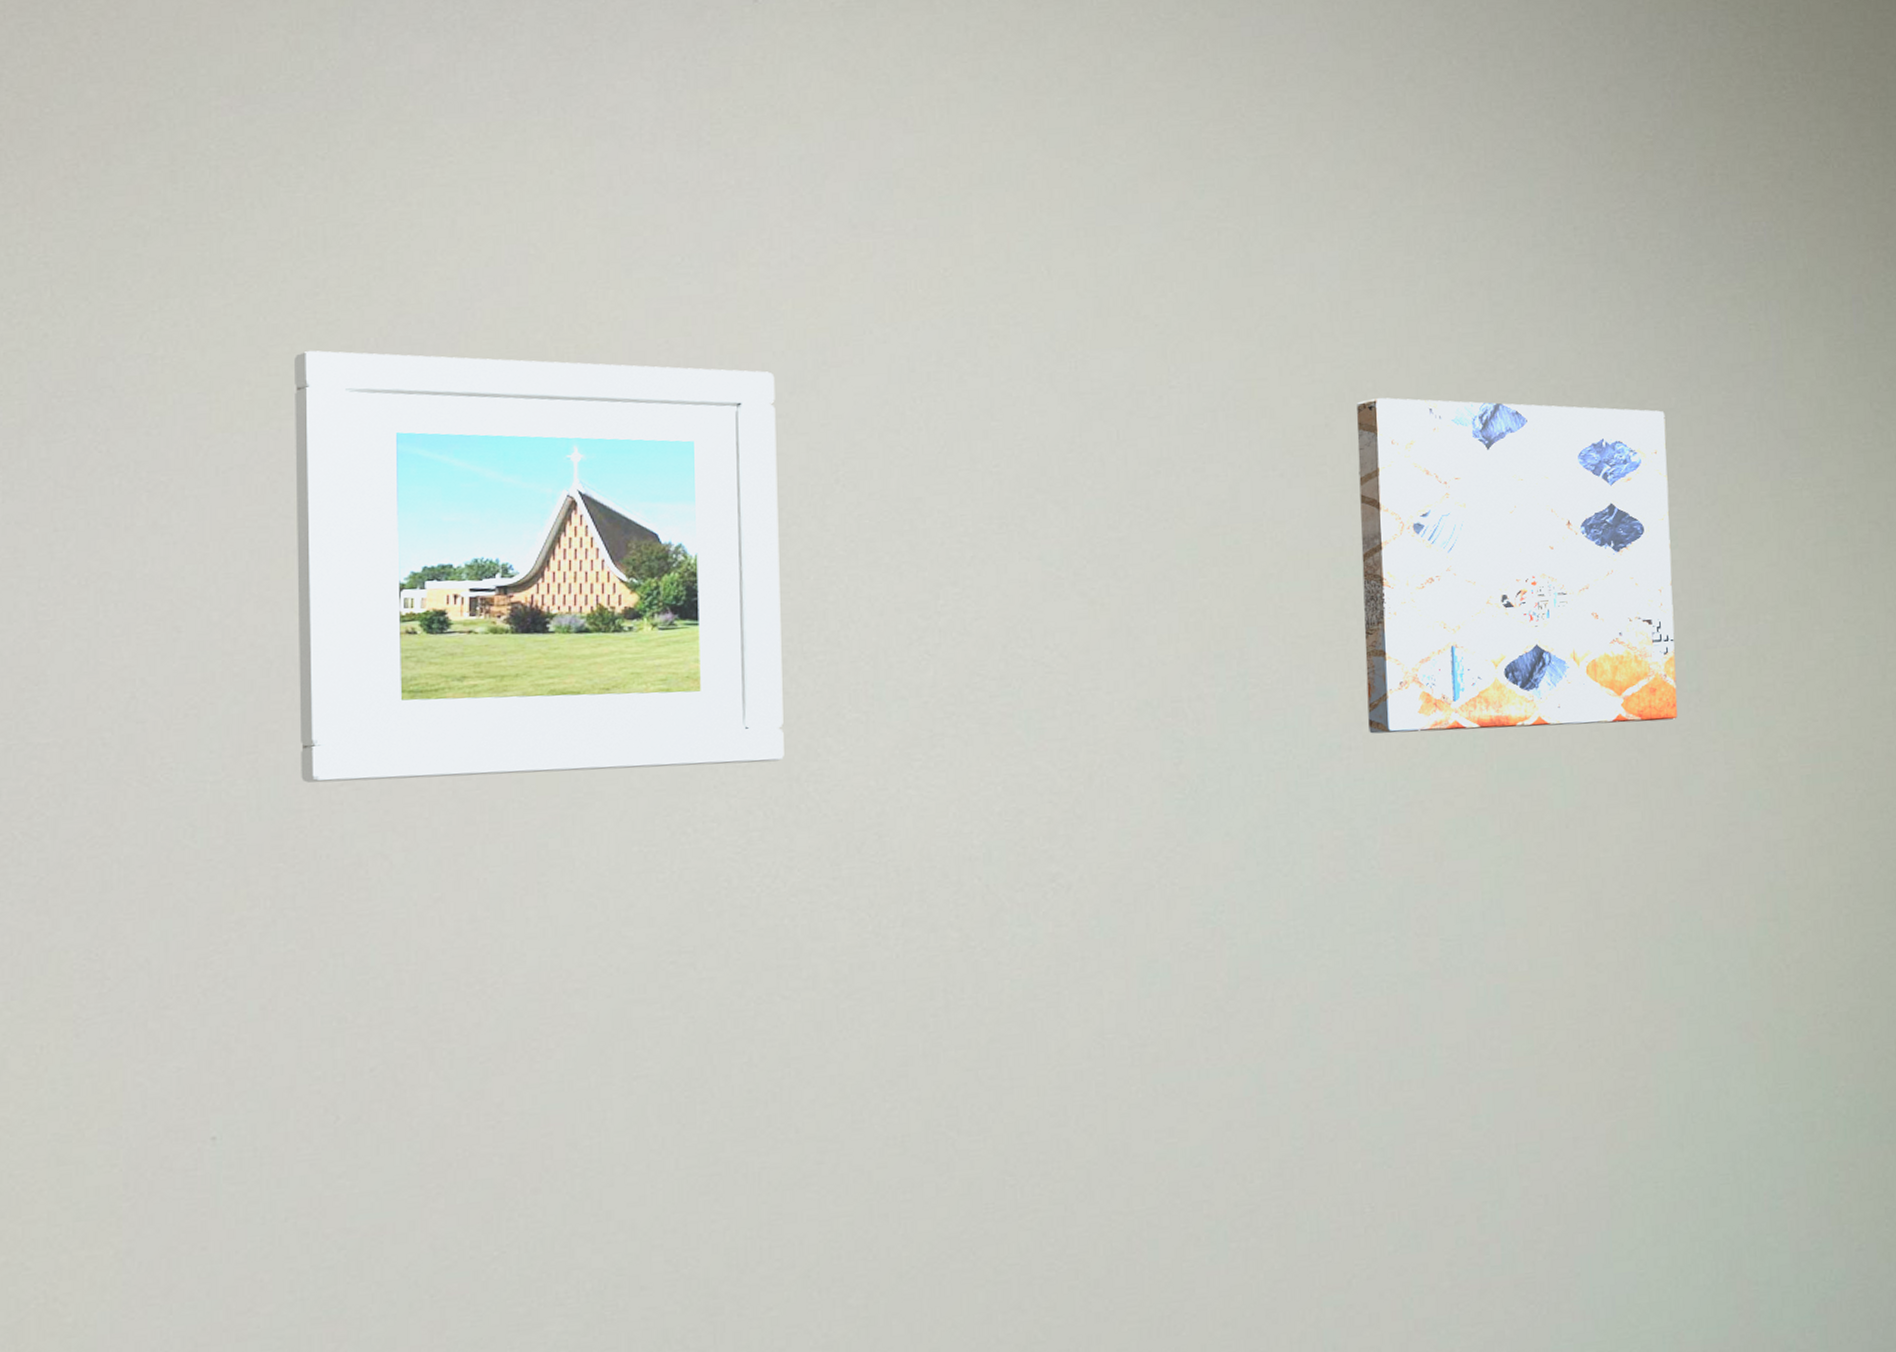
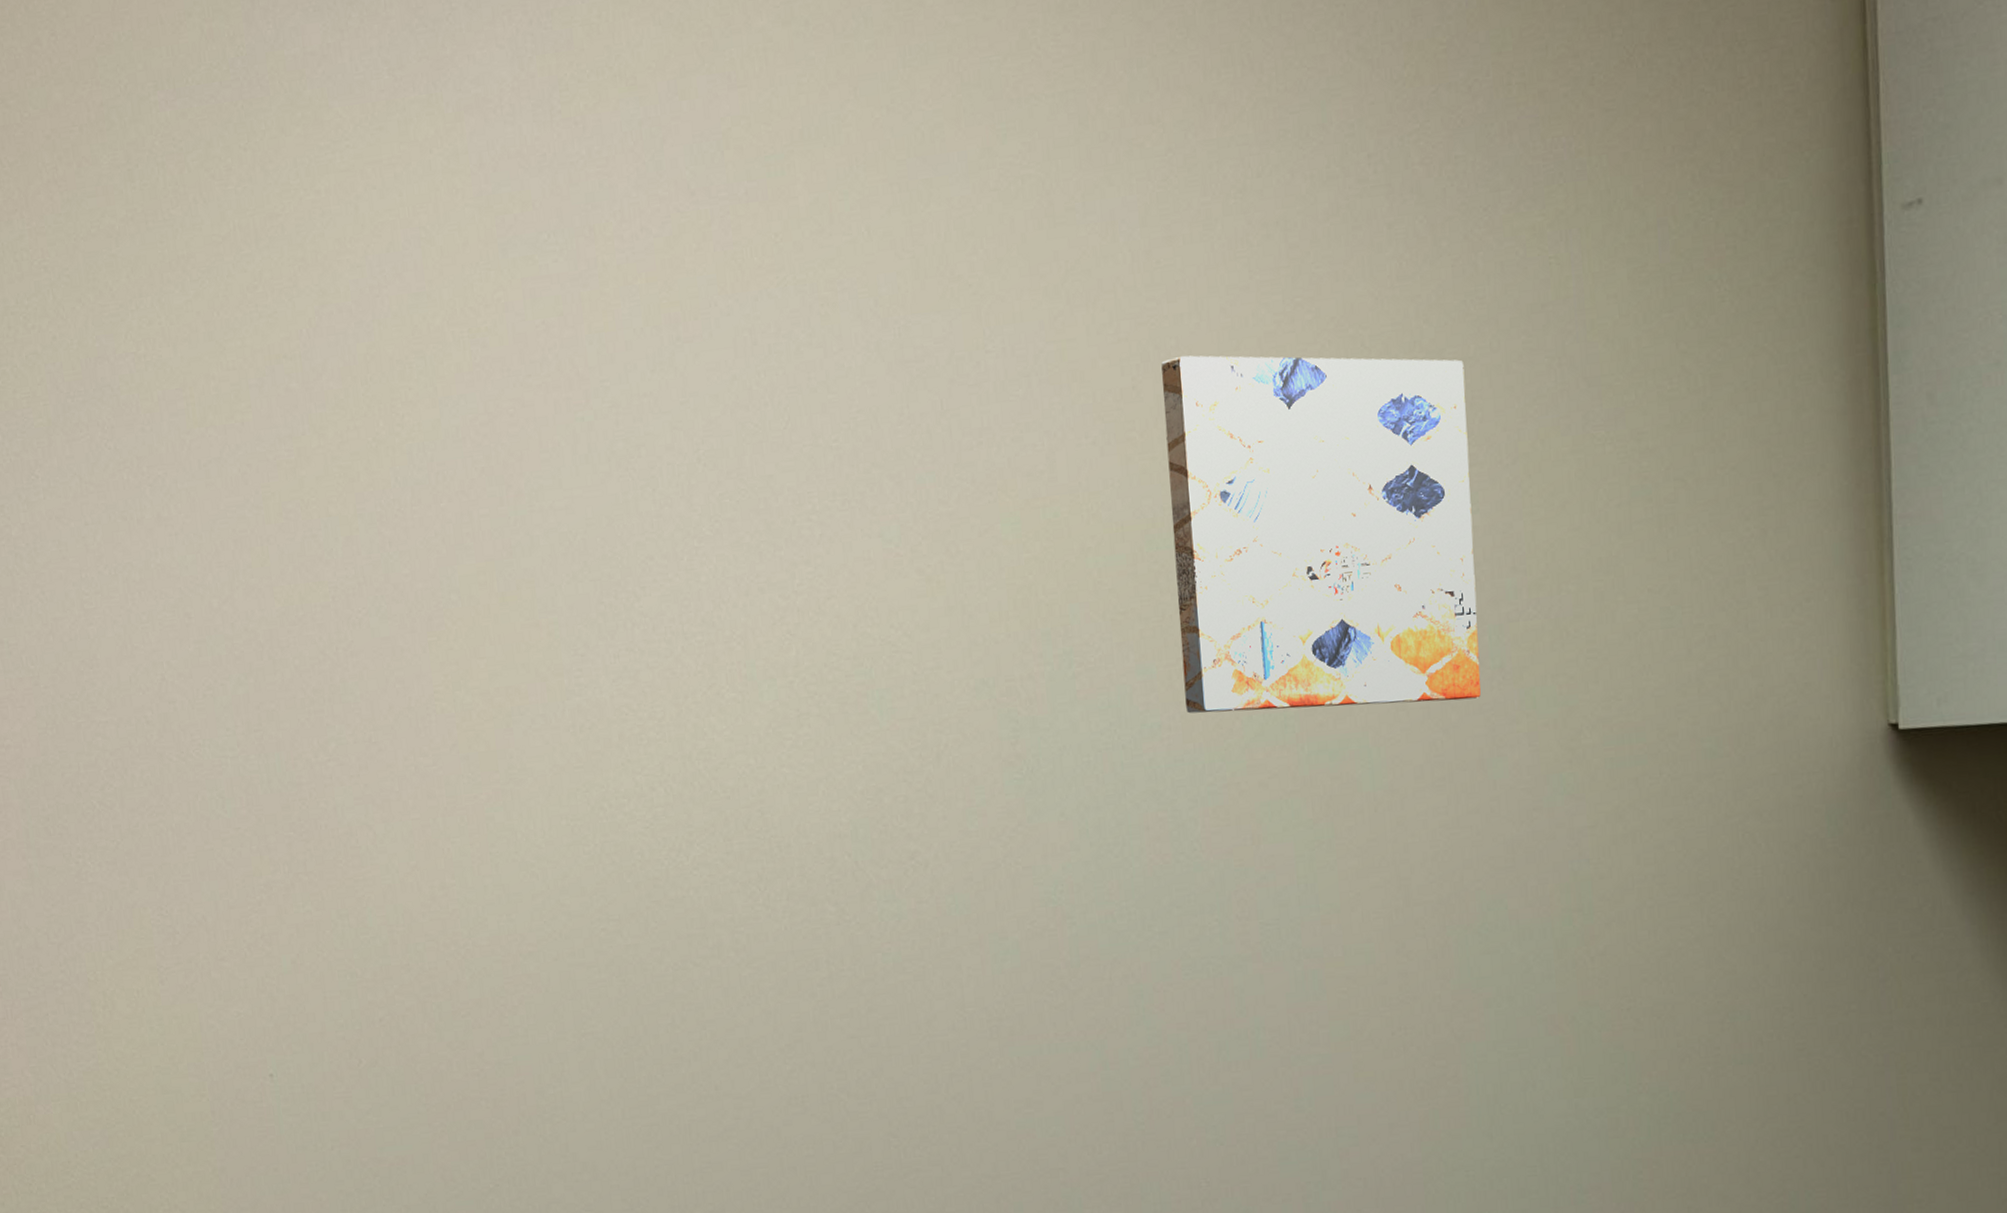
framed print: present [294,350,784,783] -> none [246,343,677,759]

